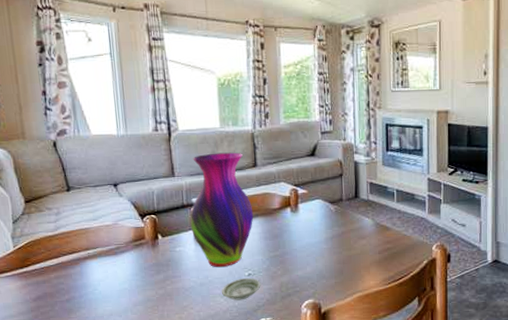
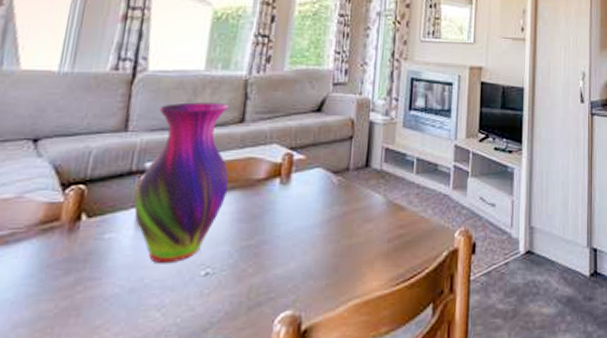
saucer: present [222,277,261,300] -> none [160,278,221,315]

